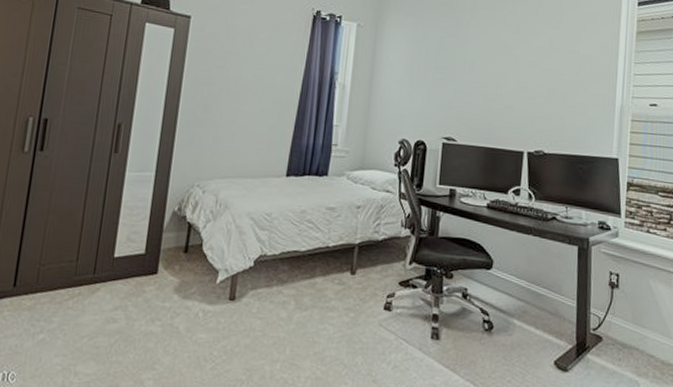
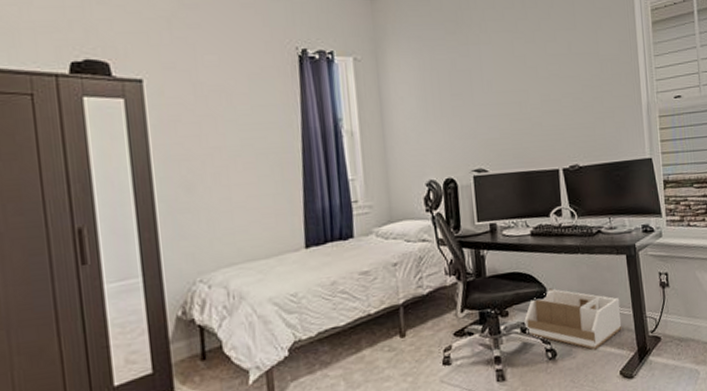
storage bin: none [467,262,565,333] -> present [524,288,622,350]

